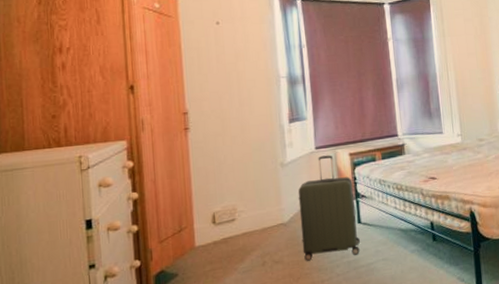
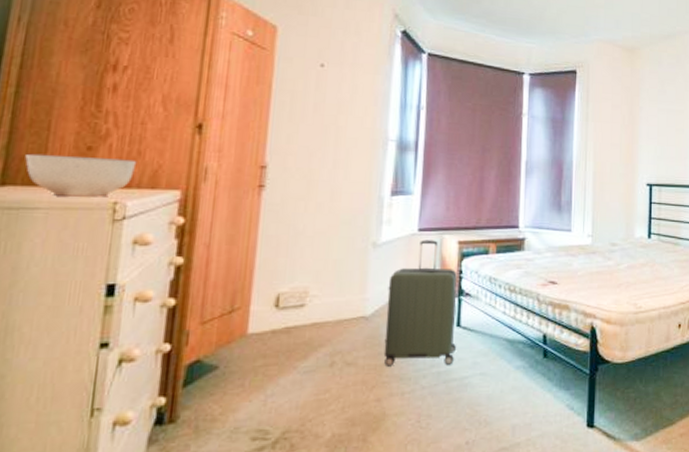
bowl: none [9,121,90,157] -> present [25,153,137,197]

